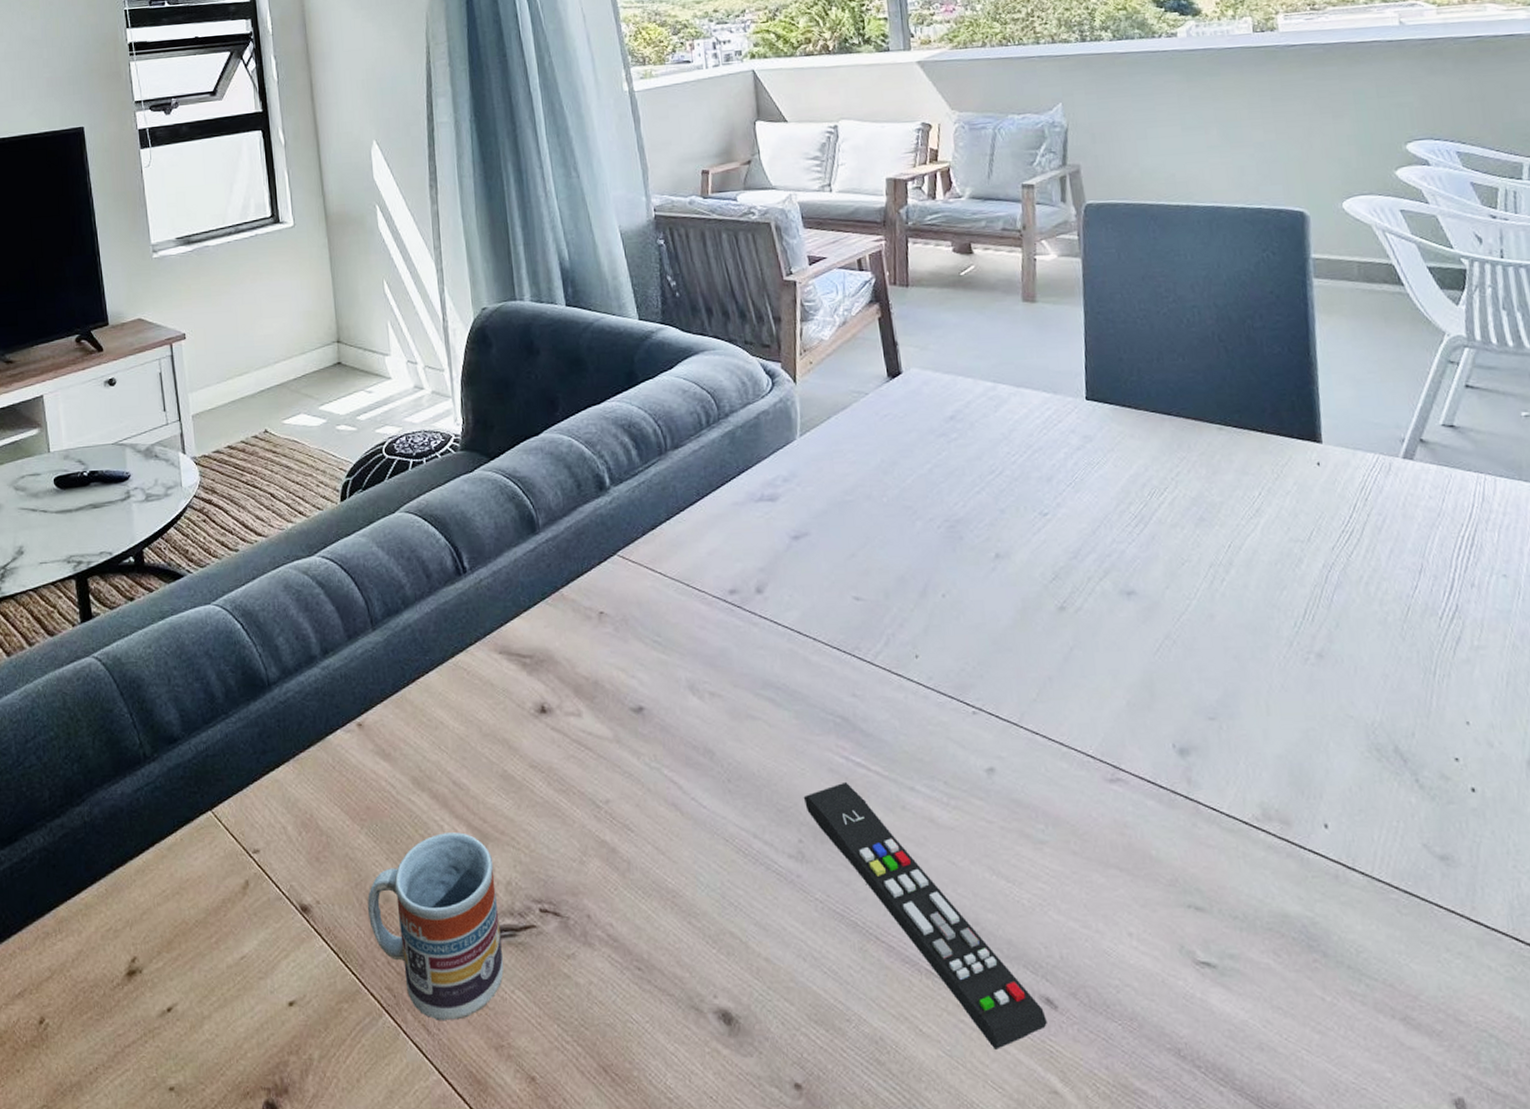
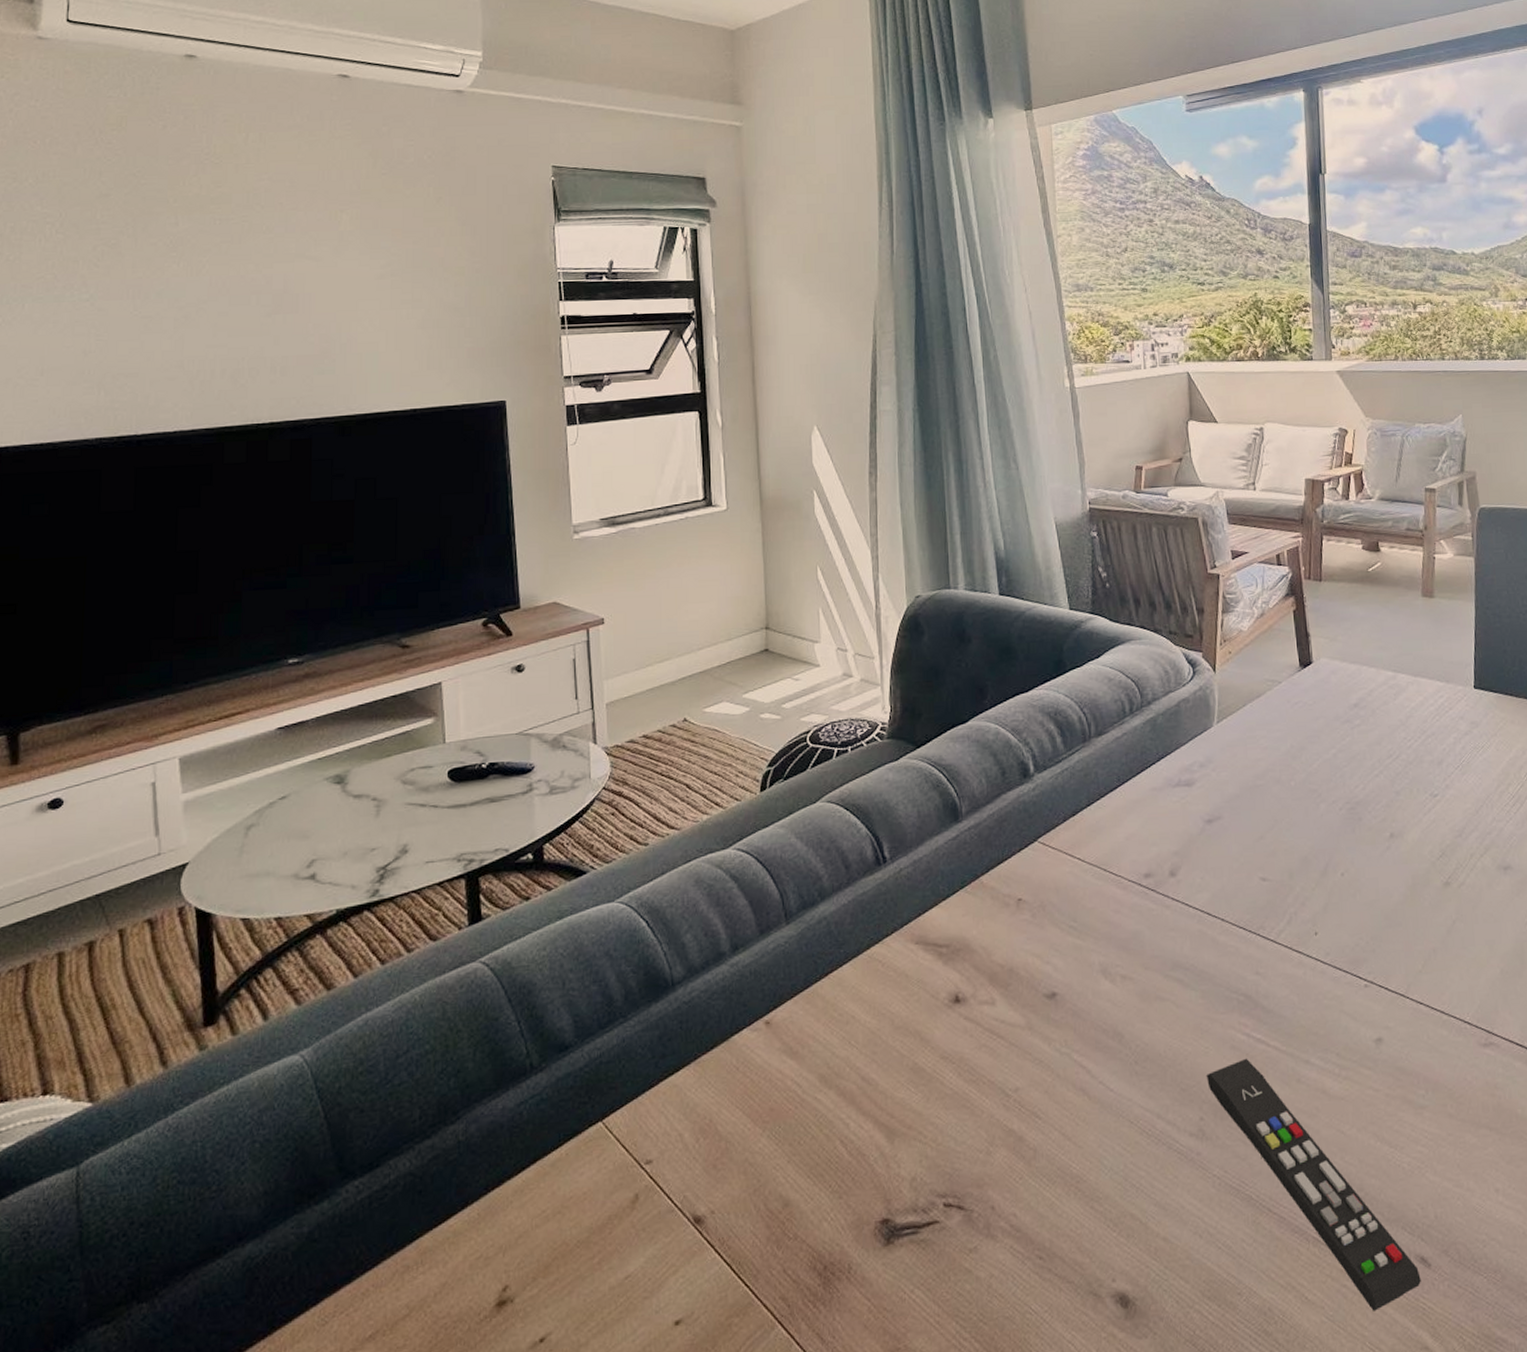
cup: present [368,832,504,1021] -> none [766,1129,905,1328]

